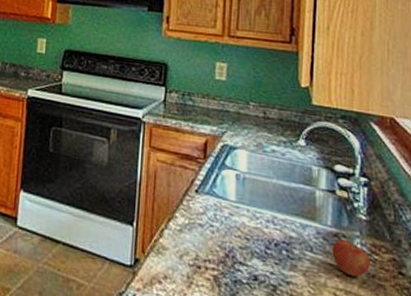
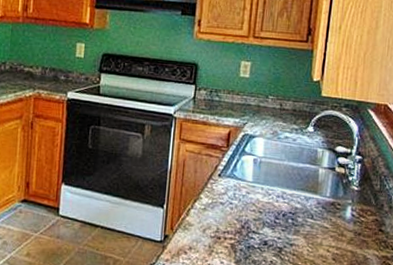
apple: present [332,239,372,278] -> none [328,207,359,236]

